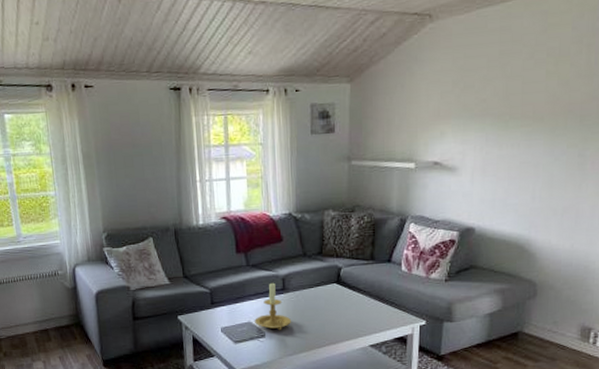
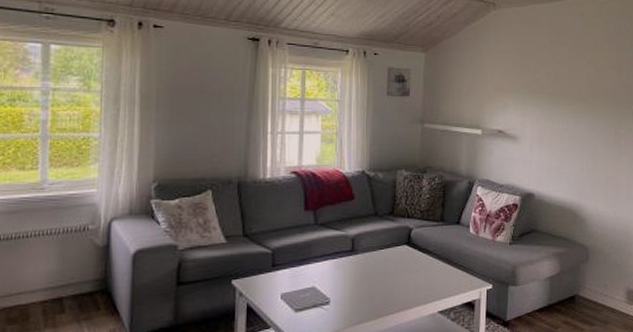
candle holder: present [255,281,292,331] -> none [319,242,360,297]

